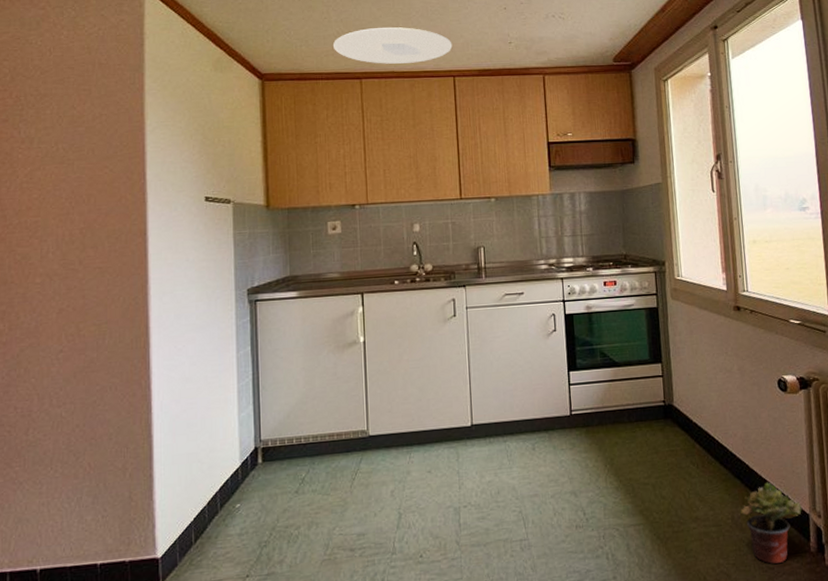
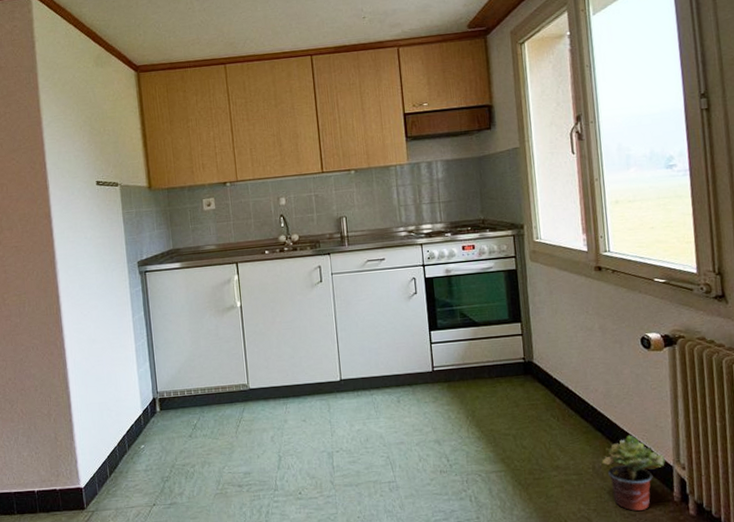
ceiling light: present [332,27,453,64] -> none [197,11,309,49]

